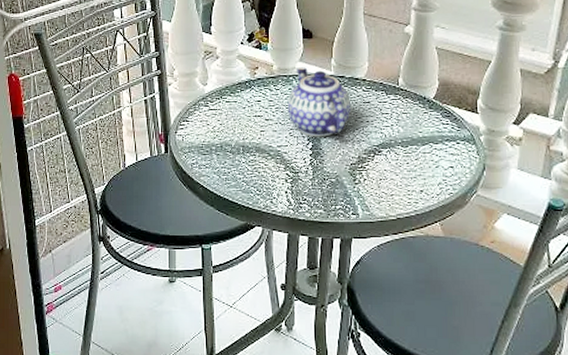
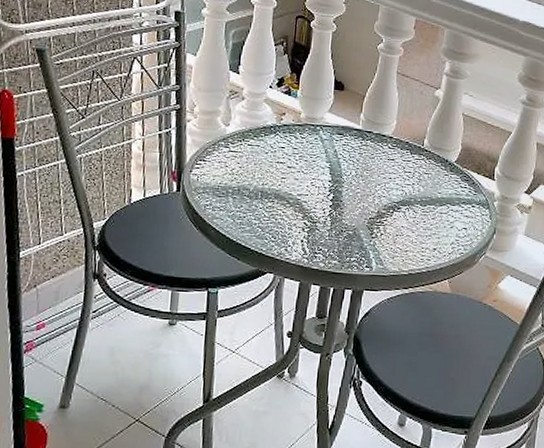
teapot: present [287,67,351,137] -> none [311,118,376,190]

